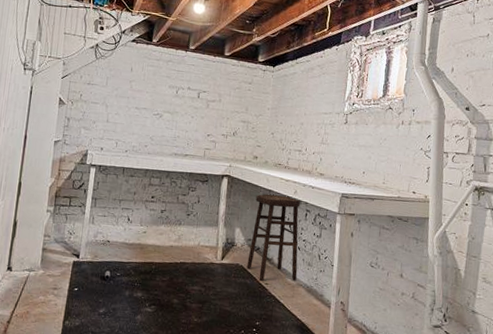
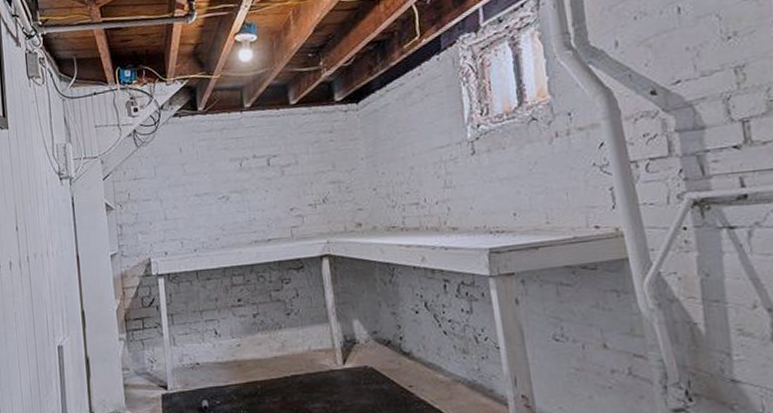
stool: present [246,193,301,281] -> none [371,266,451,383]

